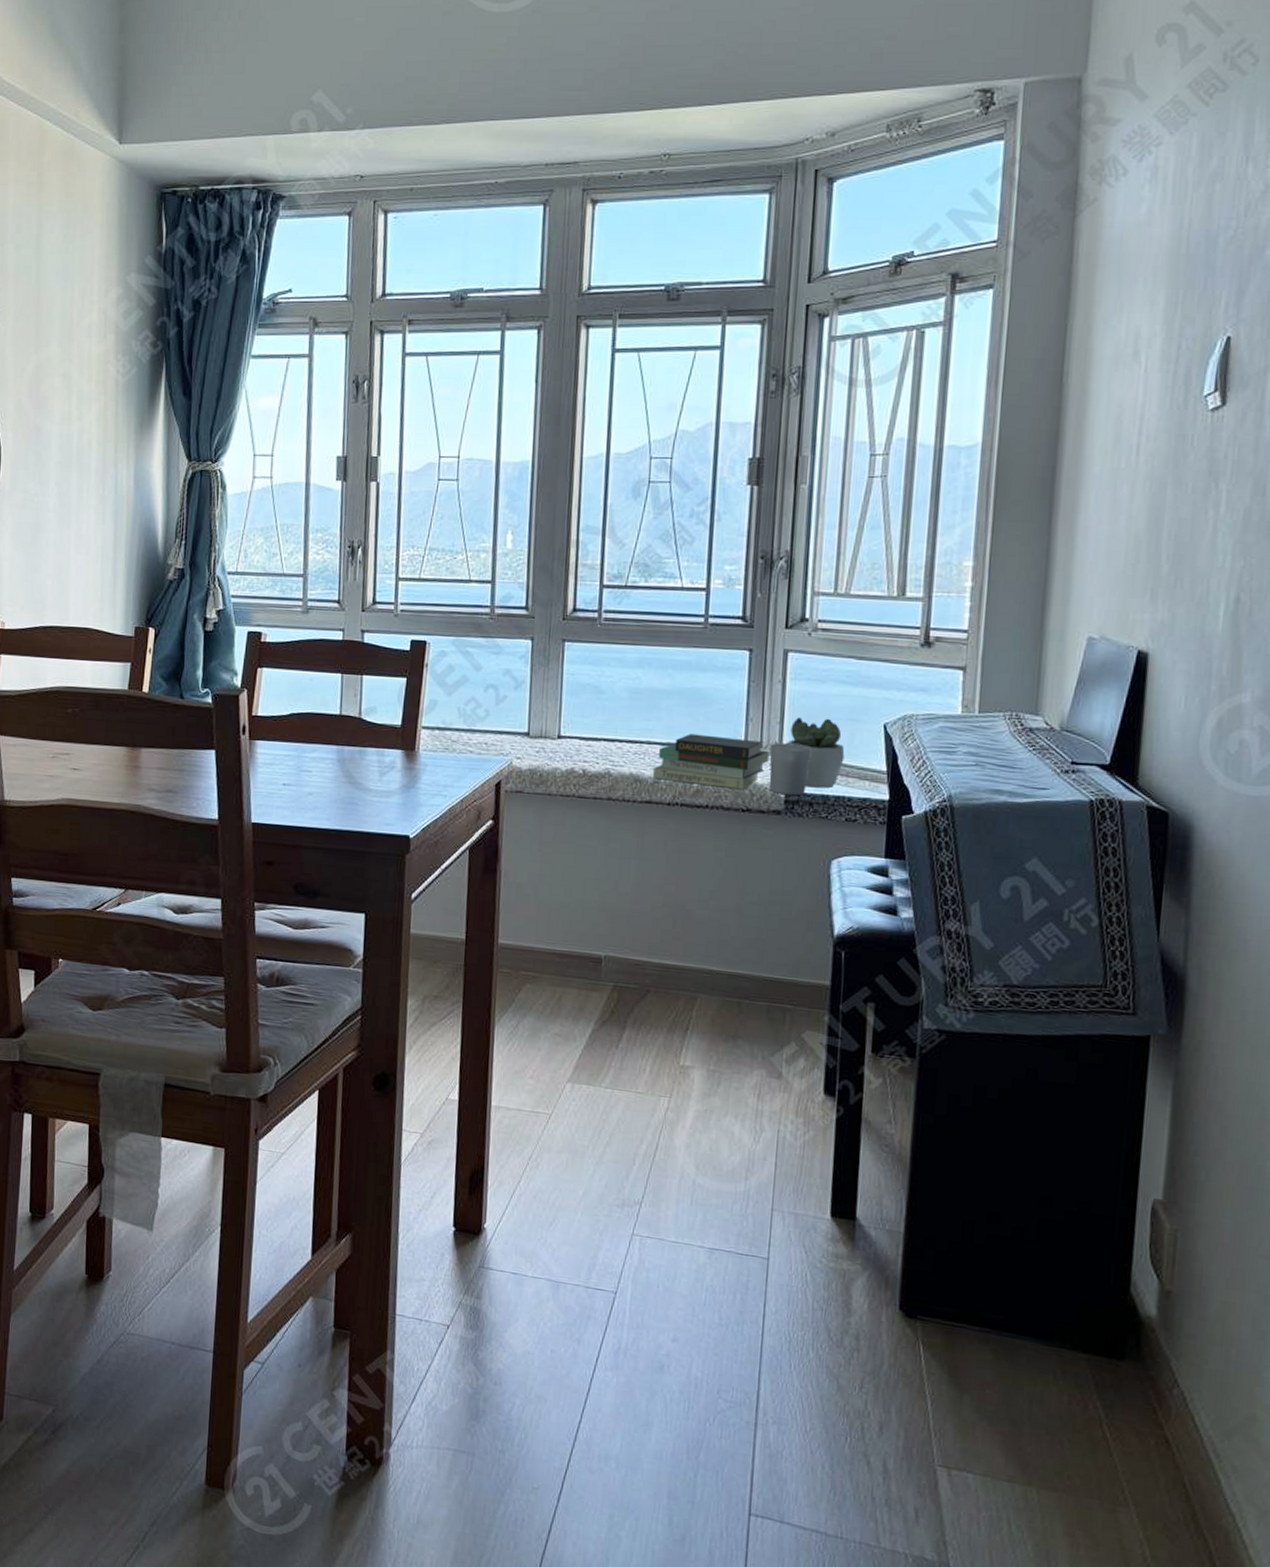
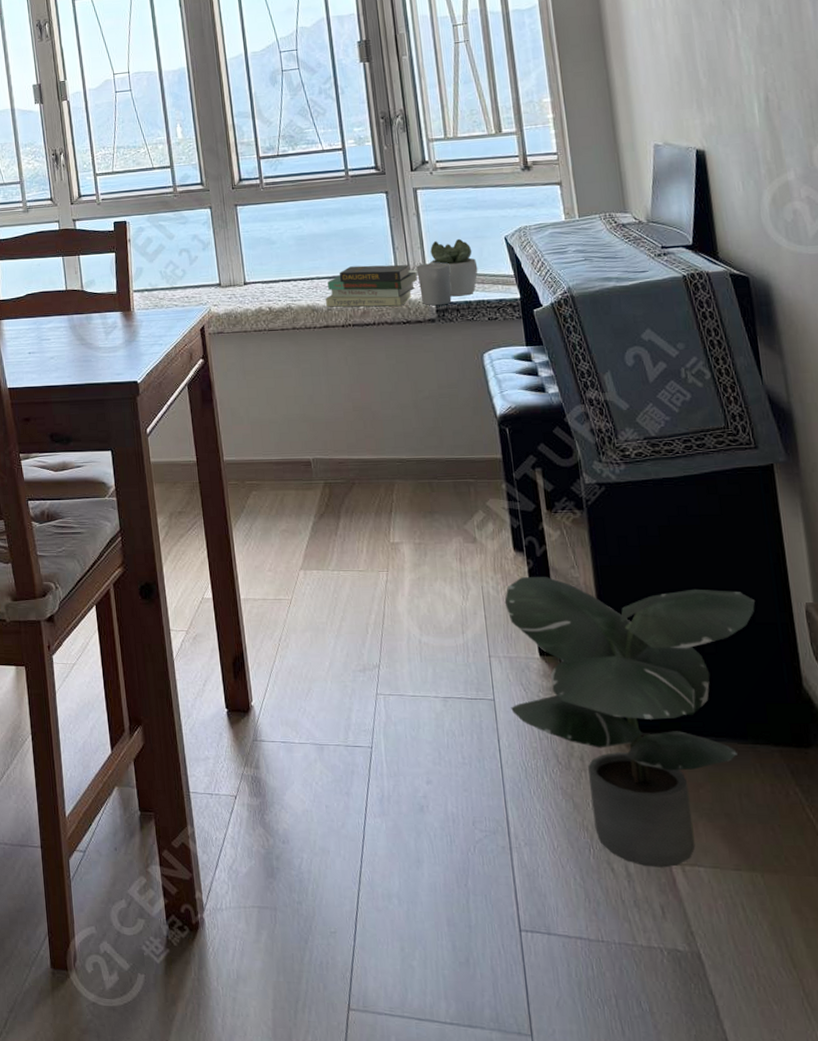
potted plant: none [786,1125,1094,1469] -> present [504,576,755,868]

